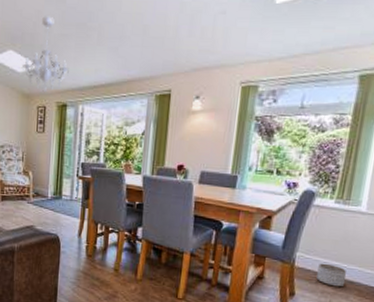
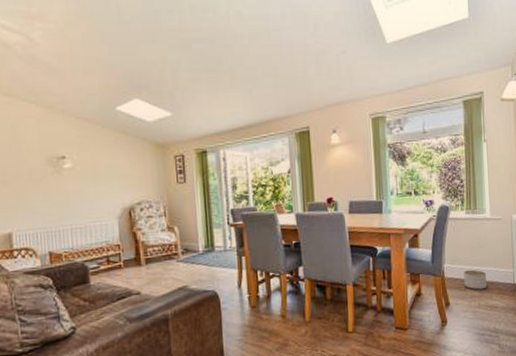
chandelier: present [22,16,69,92] -> none [152,62,204,140]

